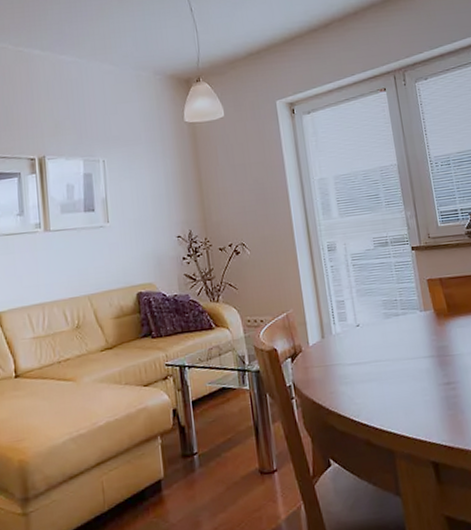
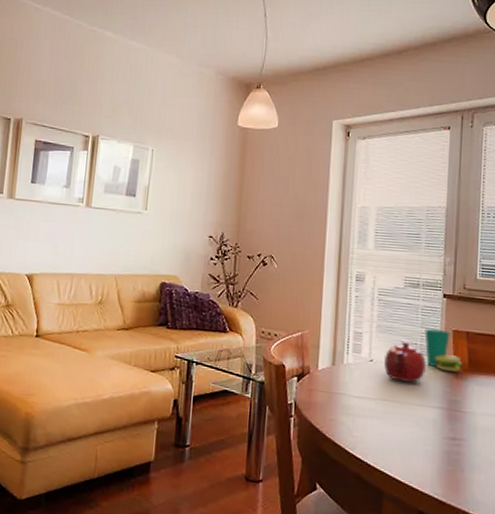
teapot: none [369,299,411,340] -> present [384,341,426,383]
cup: none [401,281,442,320] -> present [424,329,462,373]

